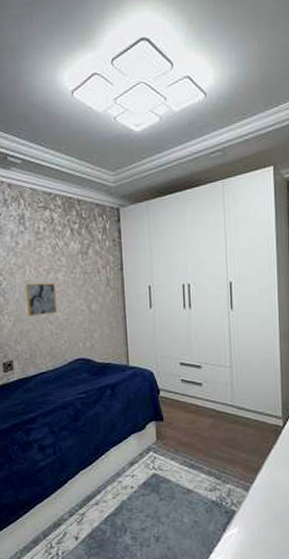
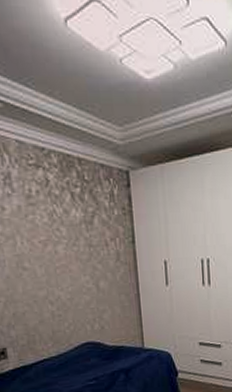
wall art: present [26,283,58,317] -> none [18,257,59,297]

